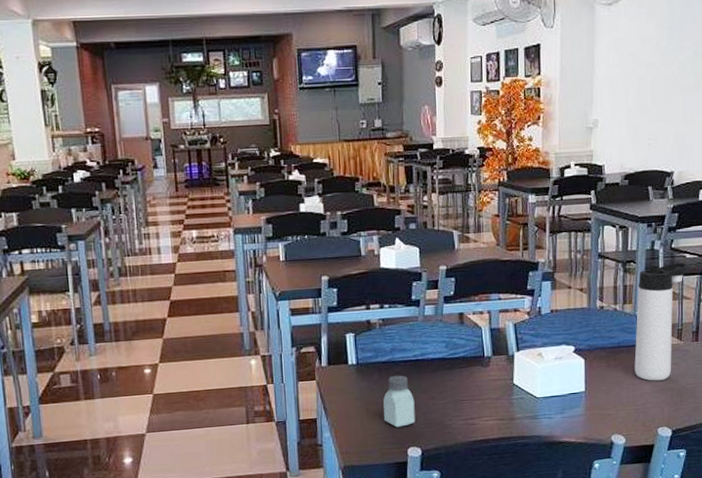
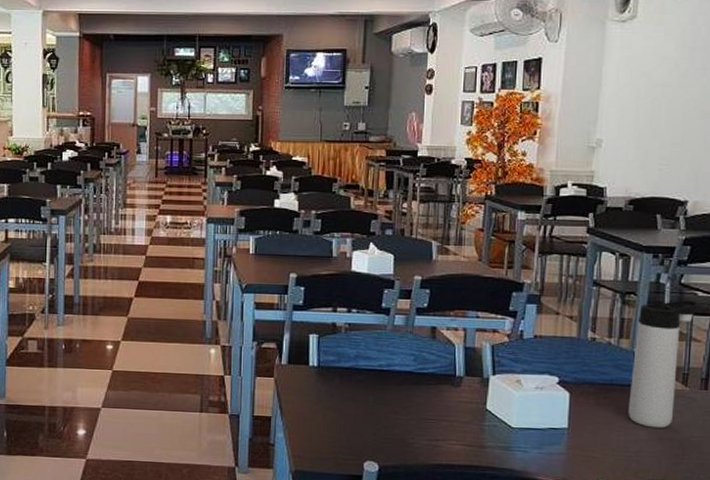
saltshaker: present [383,375,415,428] -> none [342,383,376,438]

